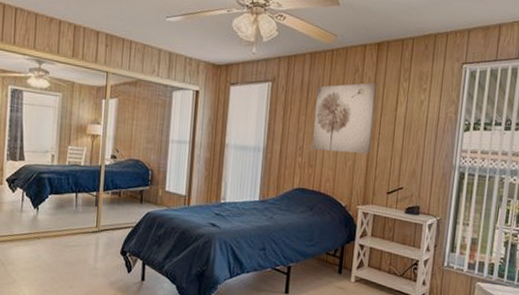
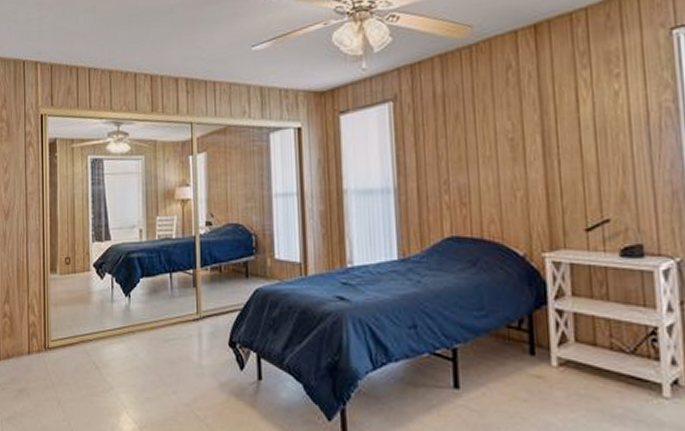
wall art: present [311,82,377,154] -> none [455,78,548,183]

